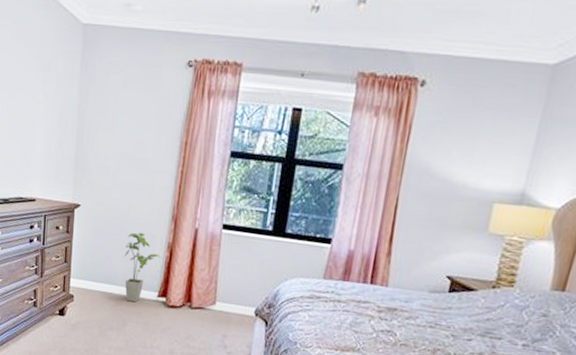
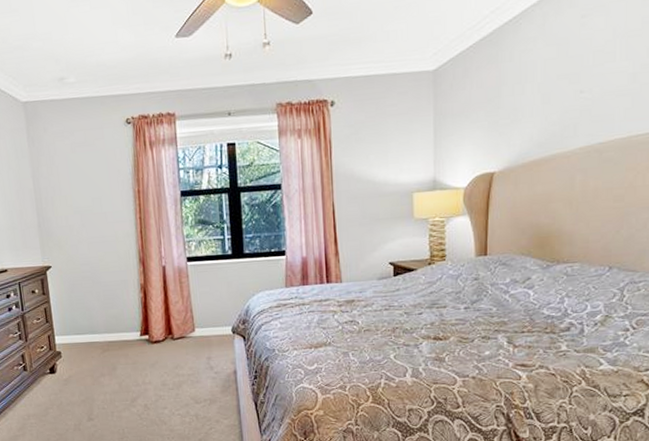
house plant: present [124,233,162,303] -> none [101,280,137,346]

